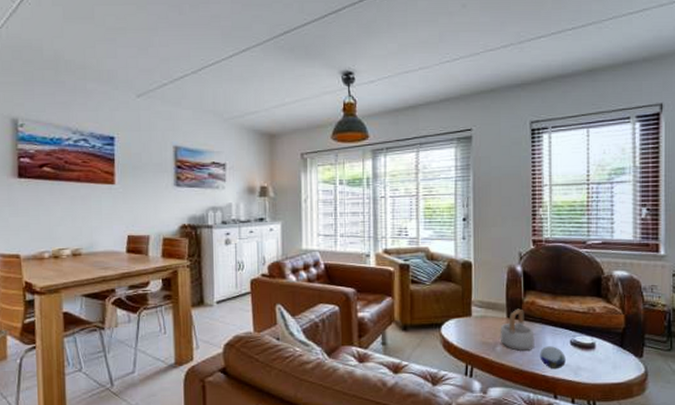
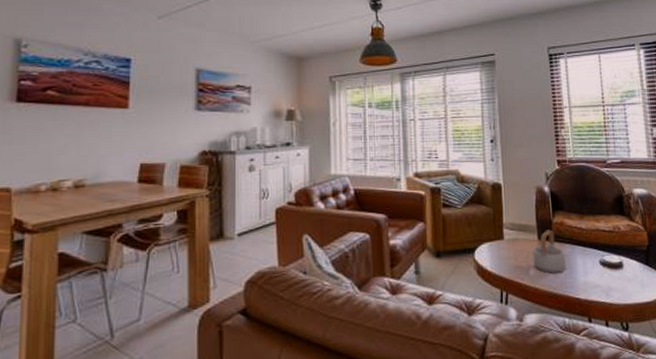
decorative orb: present [540,346,566,370] -> none [571,267,597,291]

